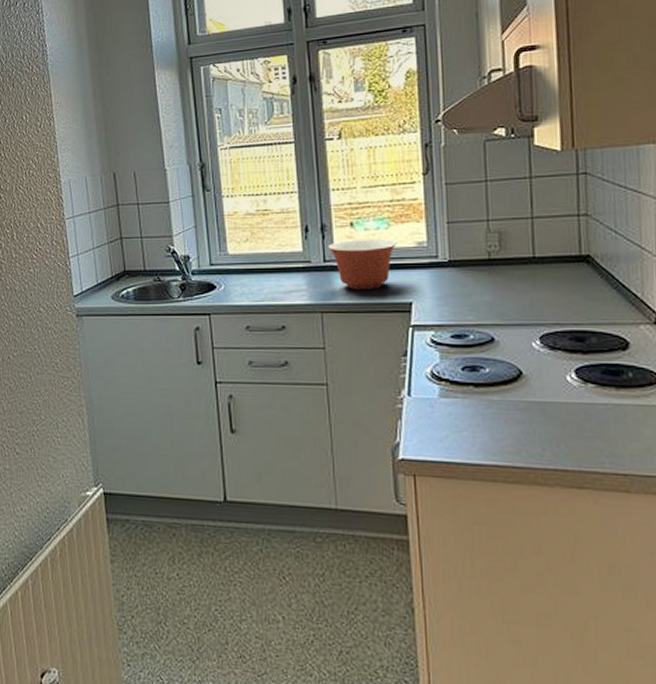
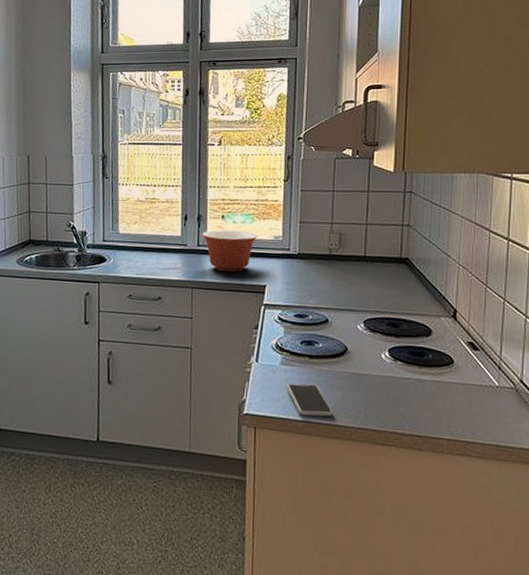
smartphone: none [448,418,511,458] -> present [286,383,333,417]

